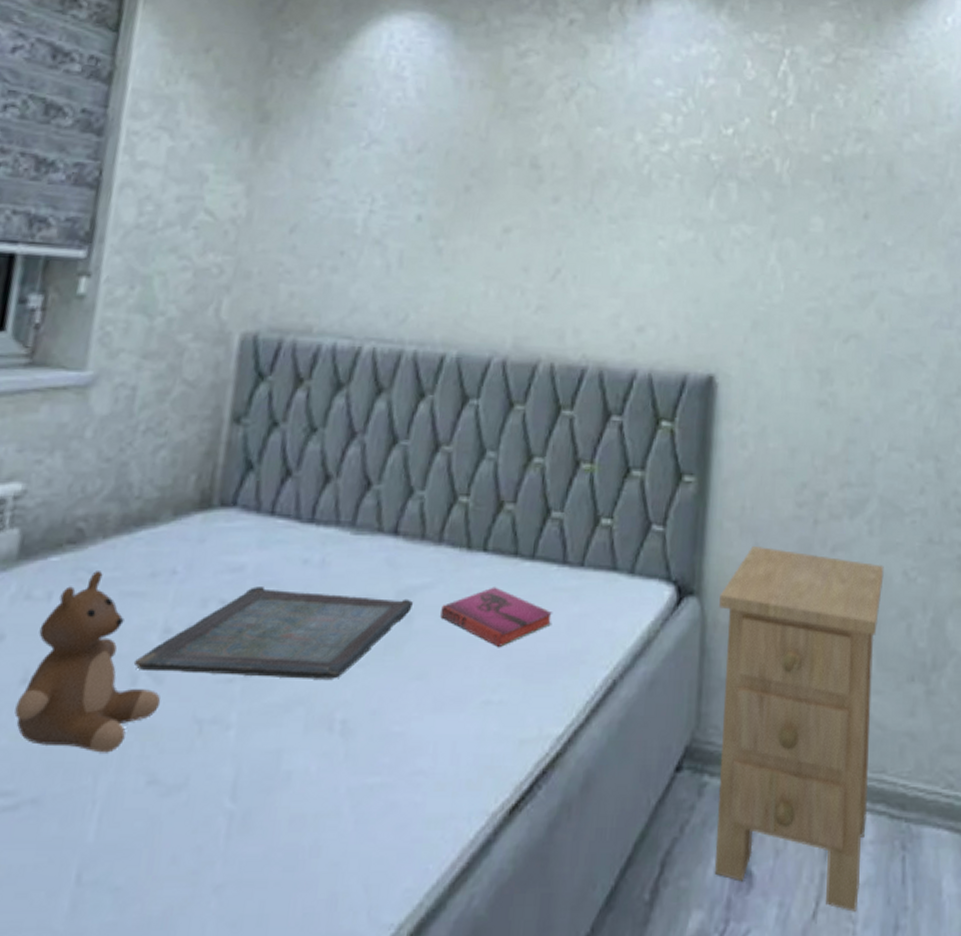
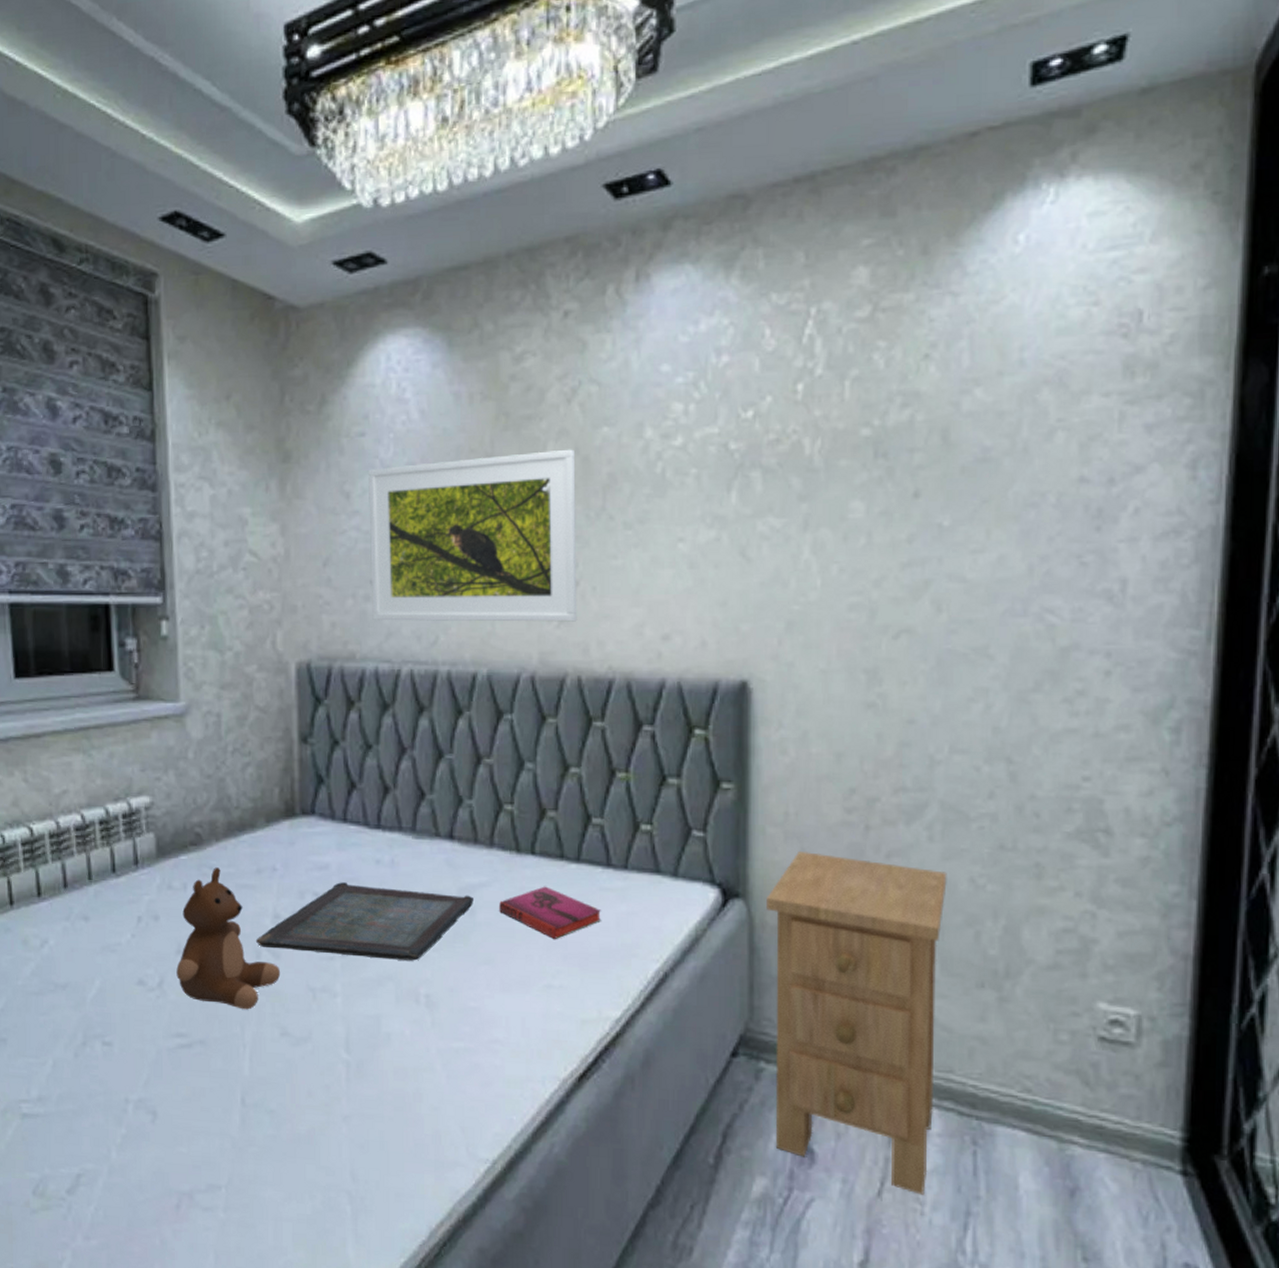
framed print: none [338,139,568,309] -> present [368,449,577,622]

